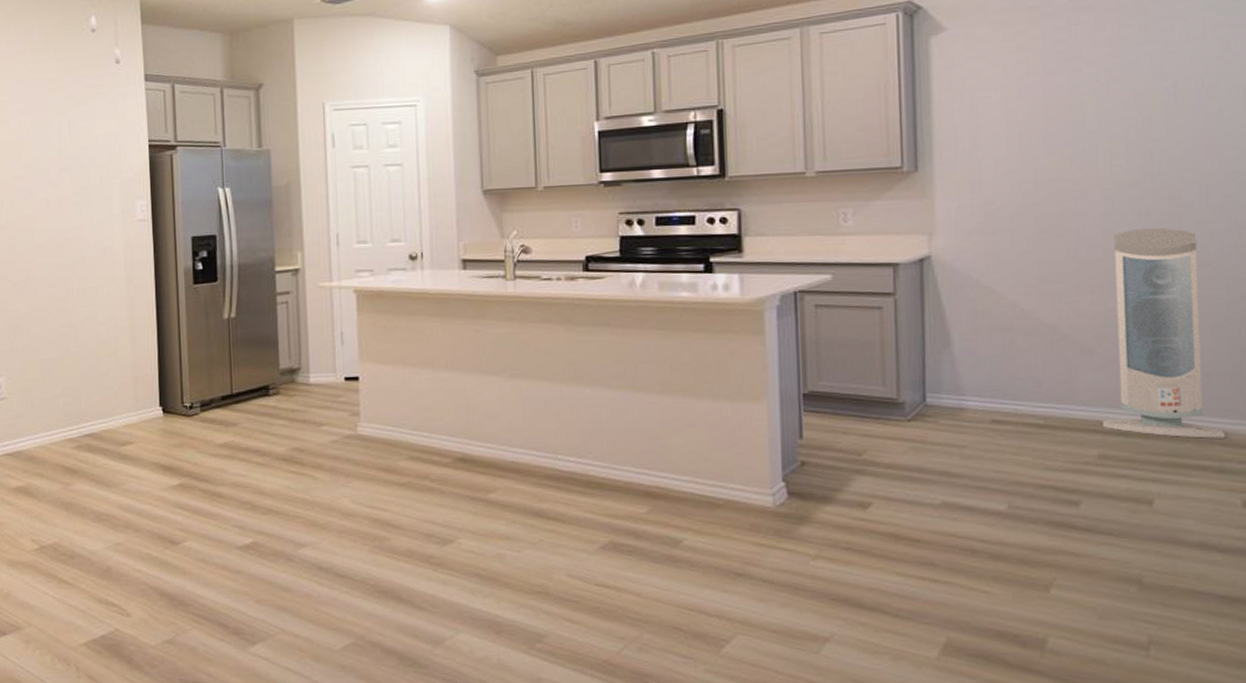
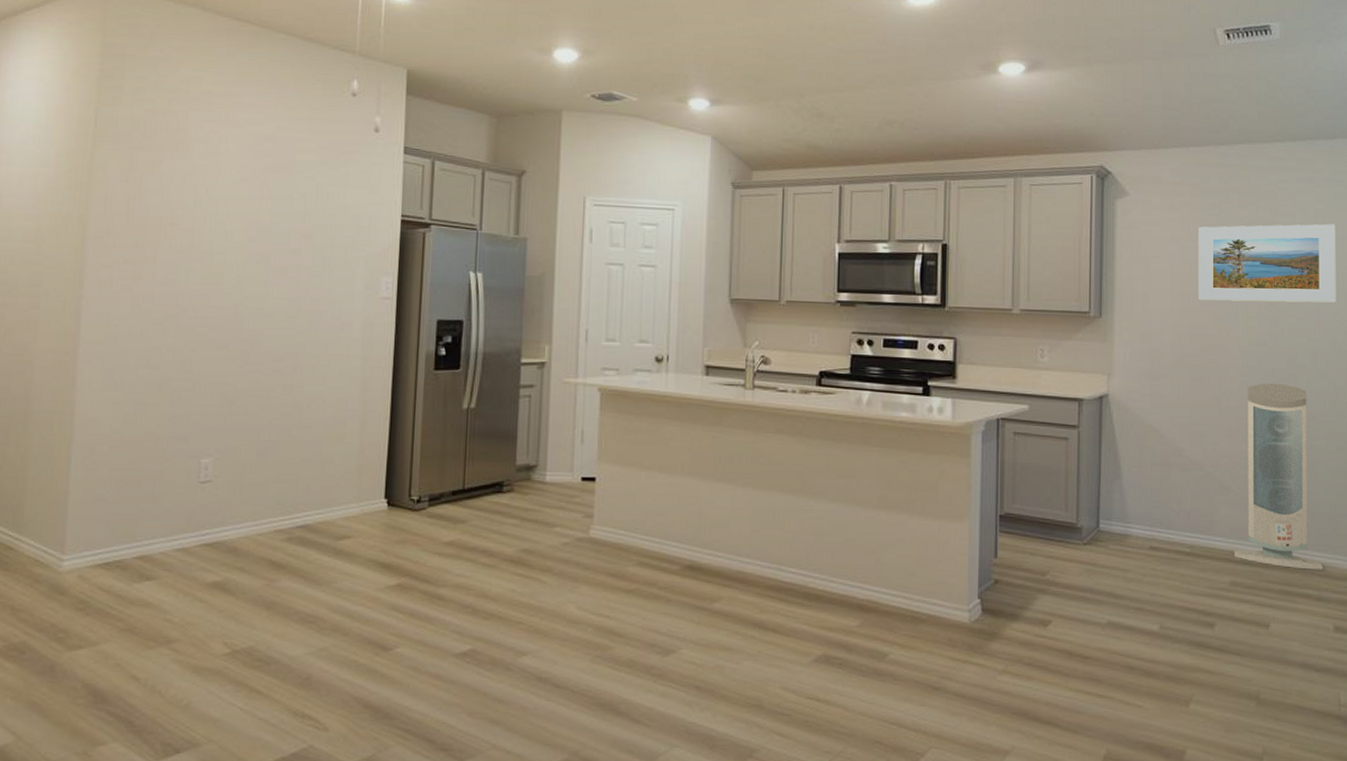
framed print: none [1039,33,1236,142] -> present [1197,224,1336,303]

